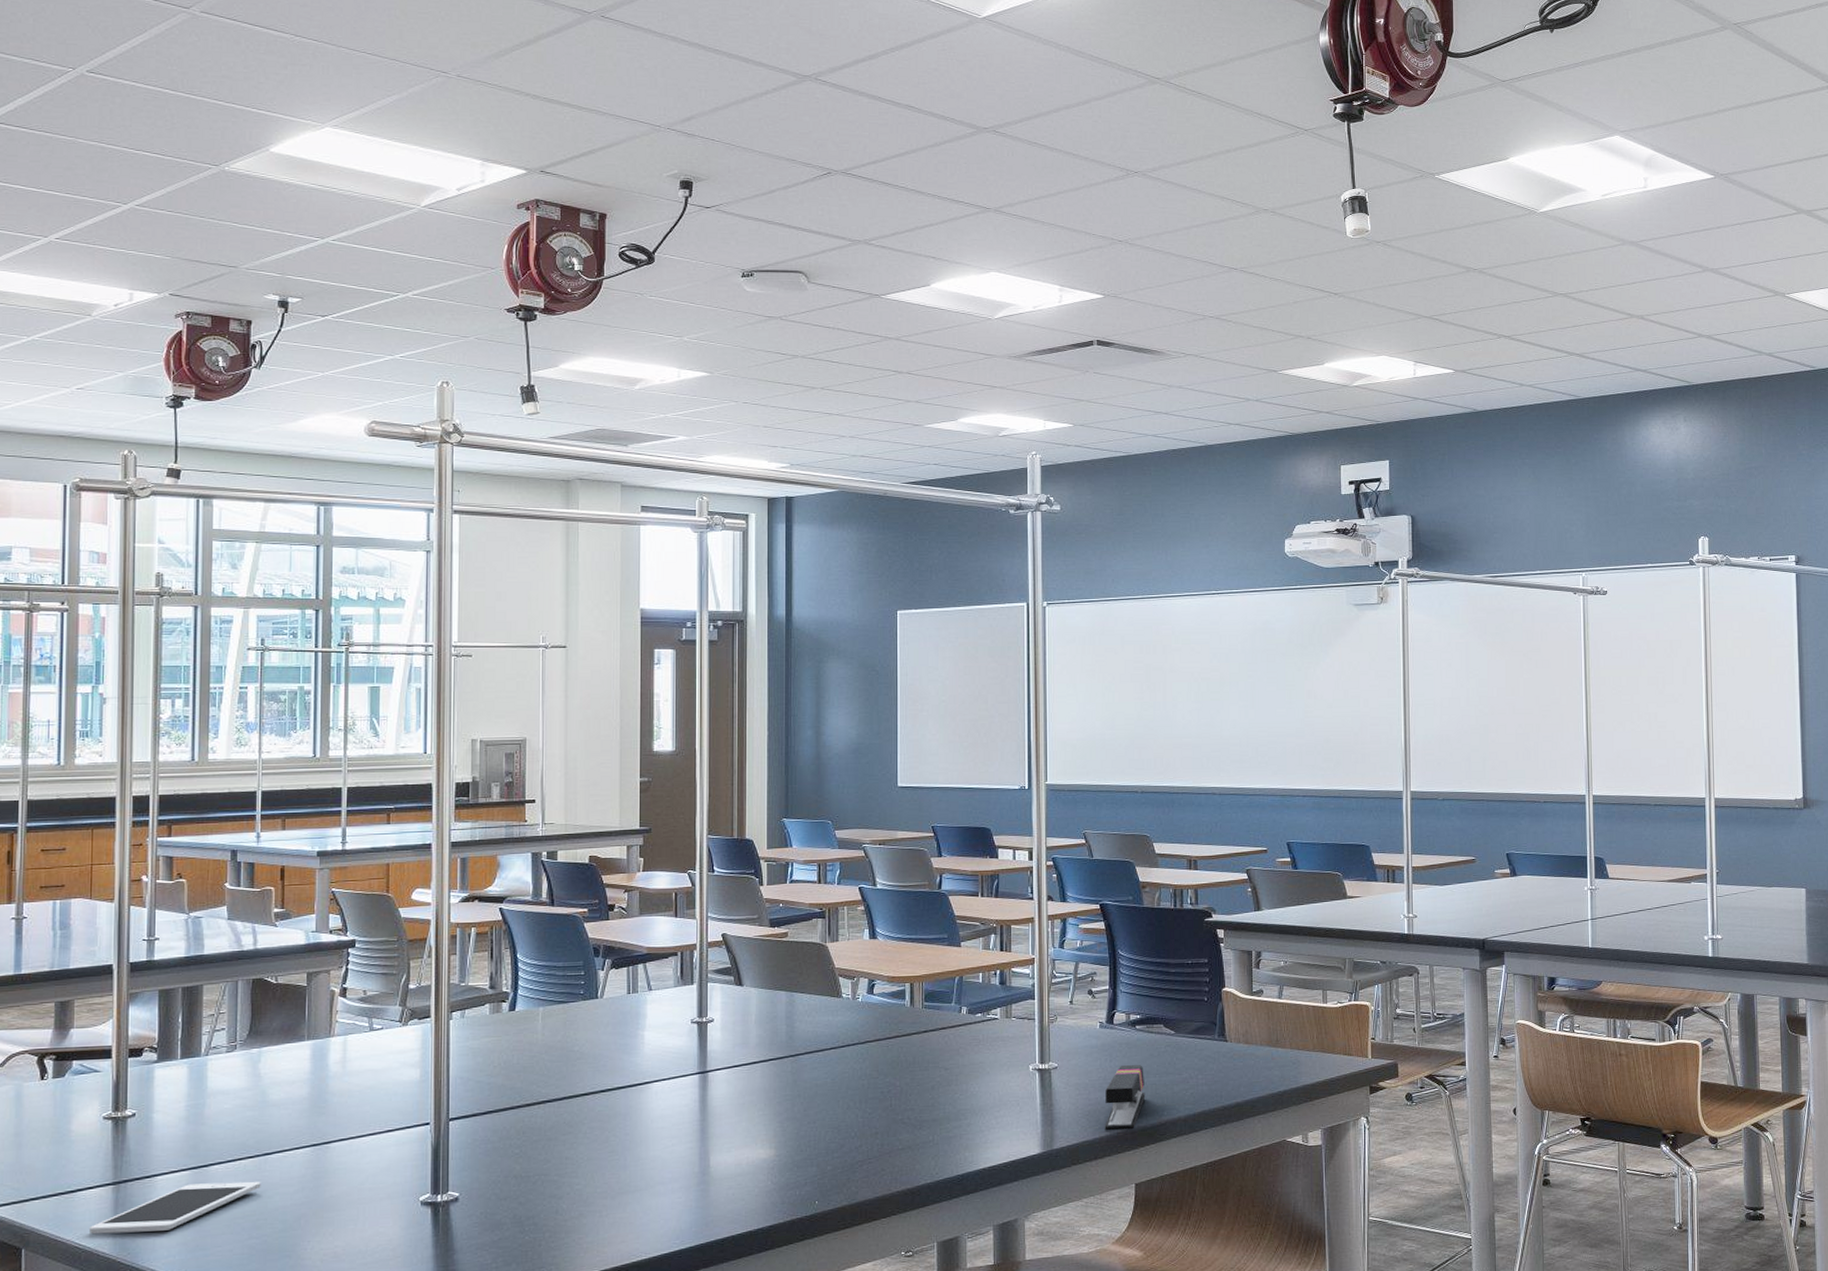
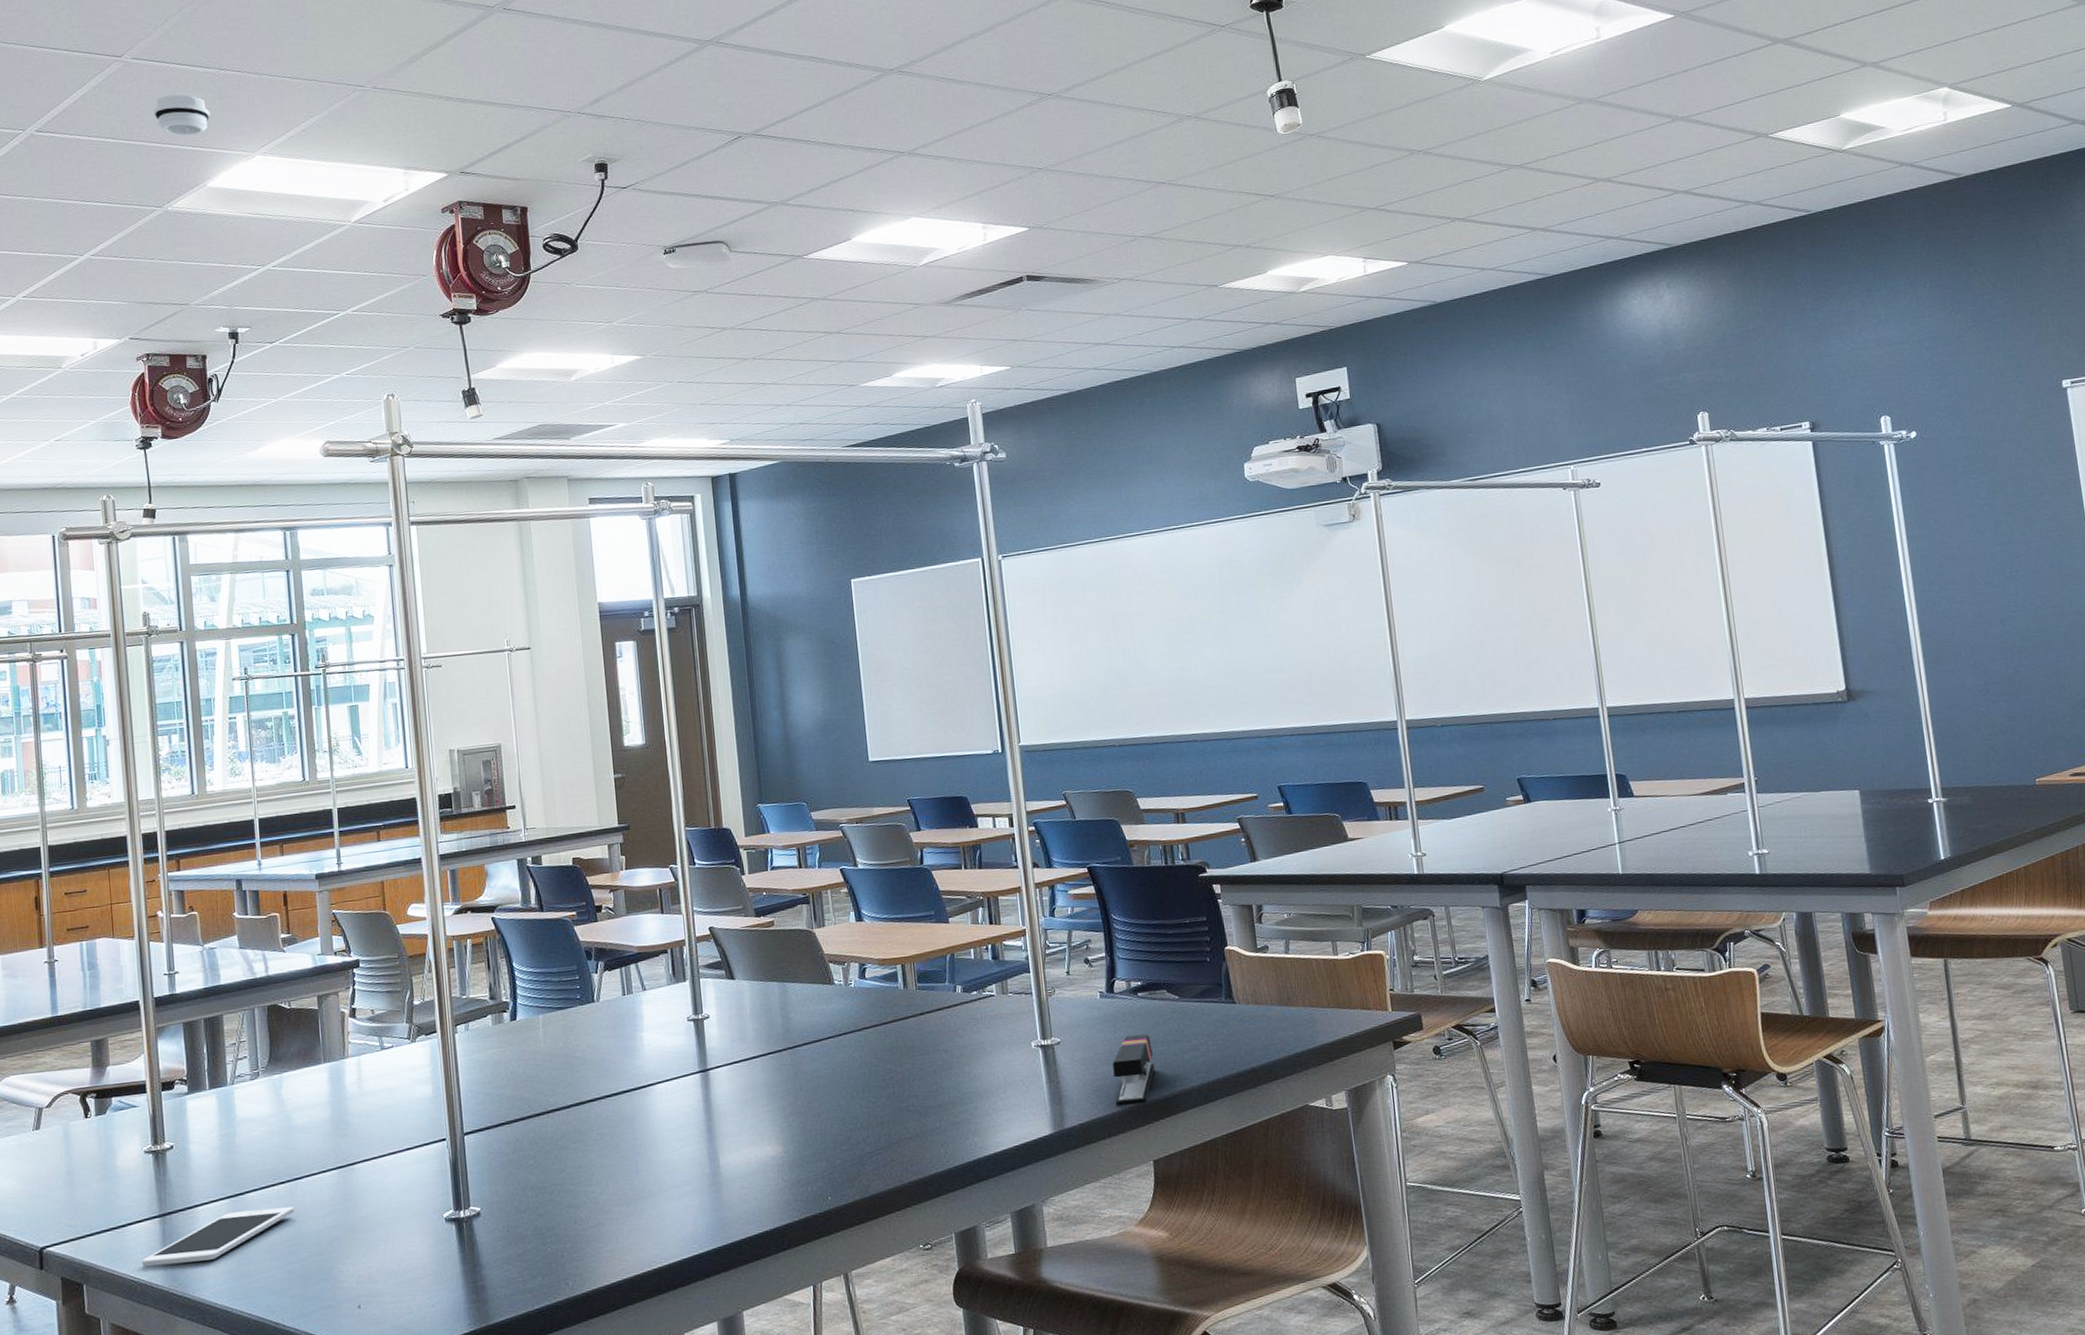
smoke detector: none [219,54,281,98] -> present [153,94,211,136]

